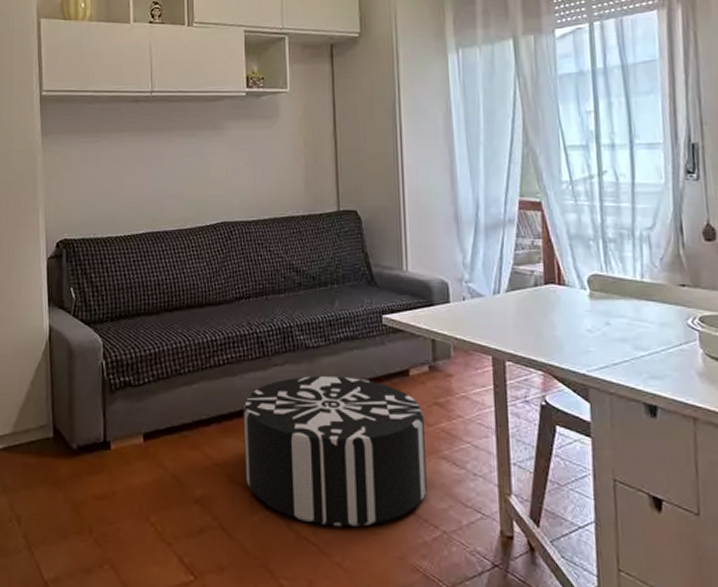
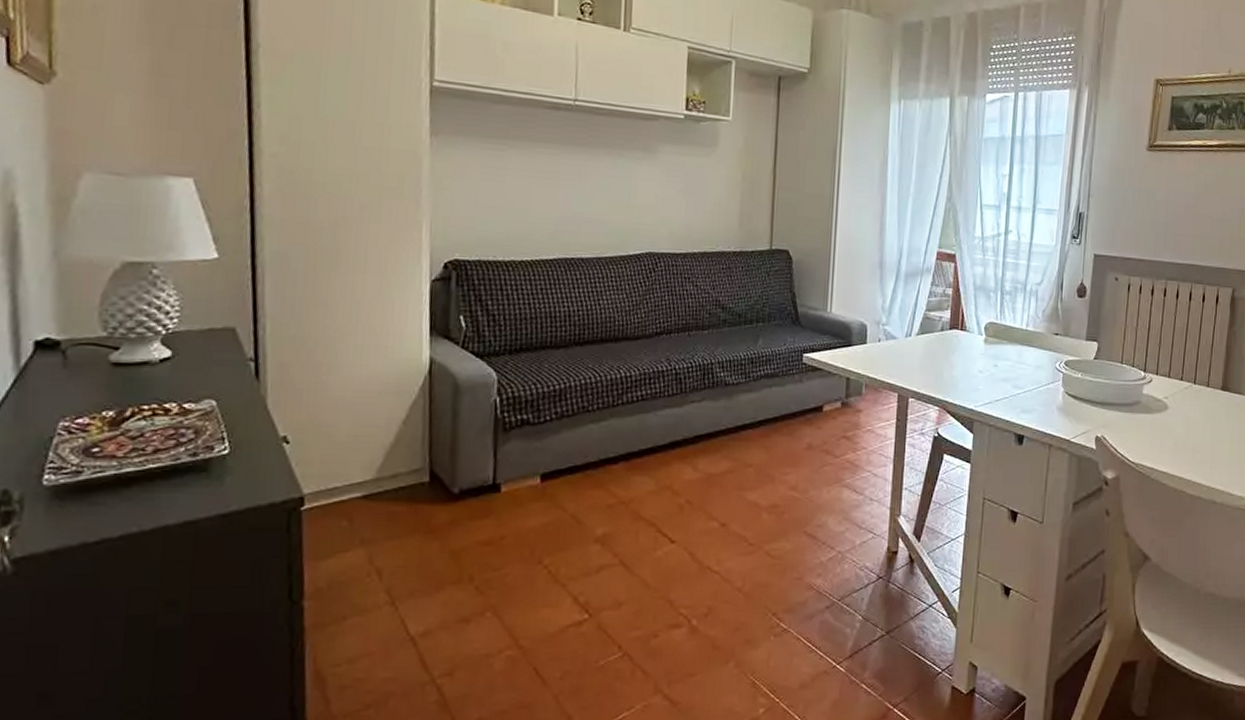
pouf: present [243,376,427,527] -> none [651,412,832,555]

